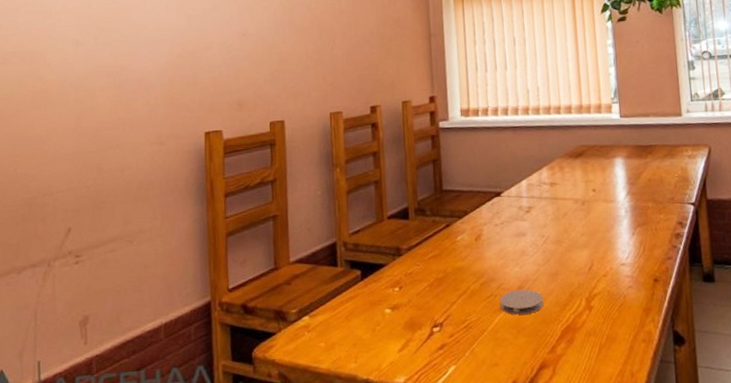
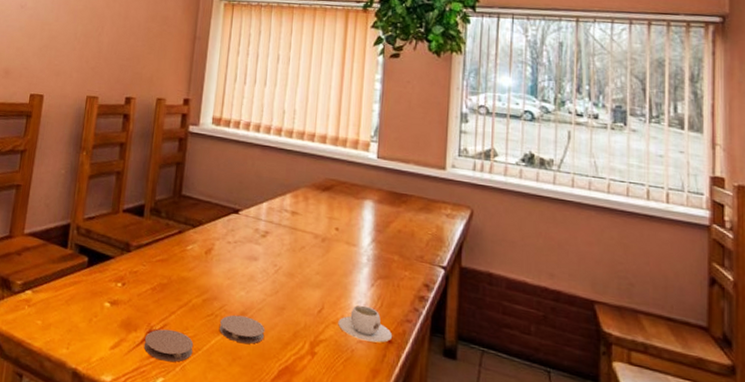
coaster: none [430,318,479,350] -> present [143,329,194,362]
teacup: none [608,253,657,285] -> present [338,305,392,343]

